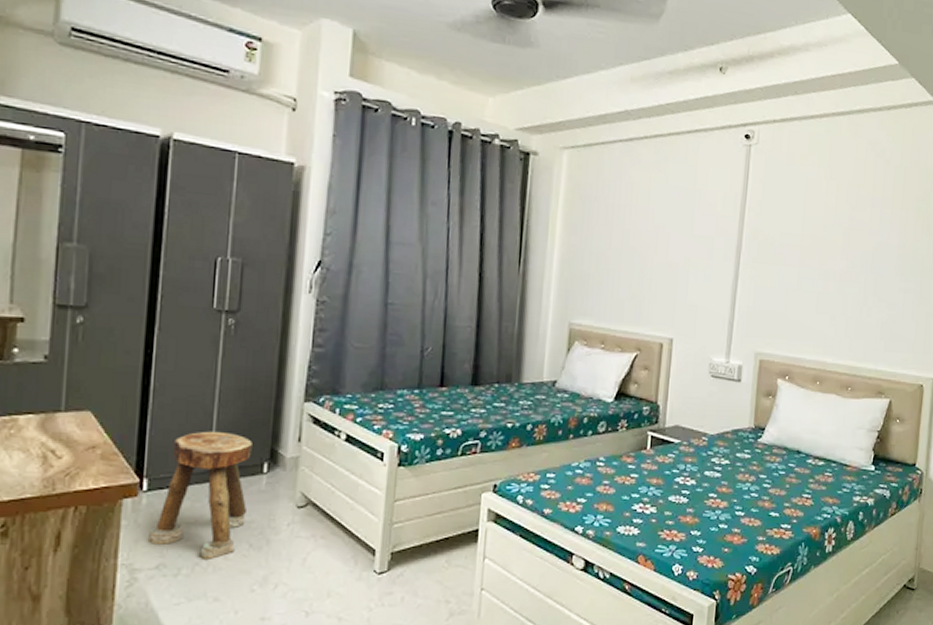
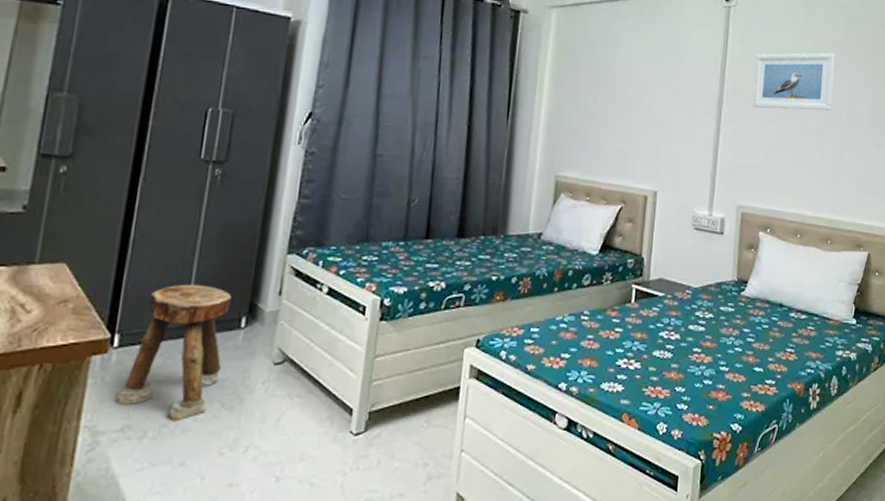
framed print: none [772,193,862,255] -> present [752,52,835,111]

